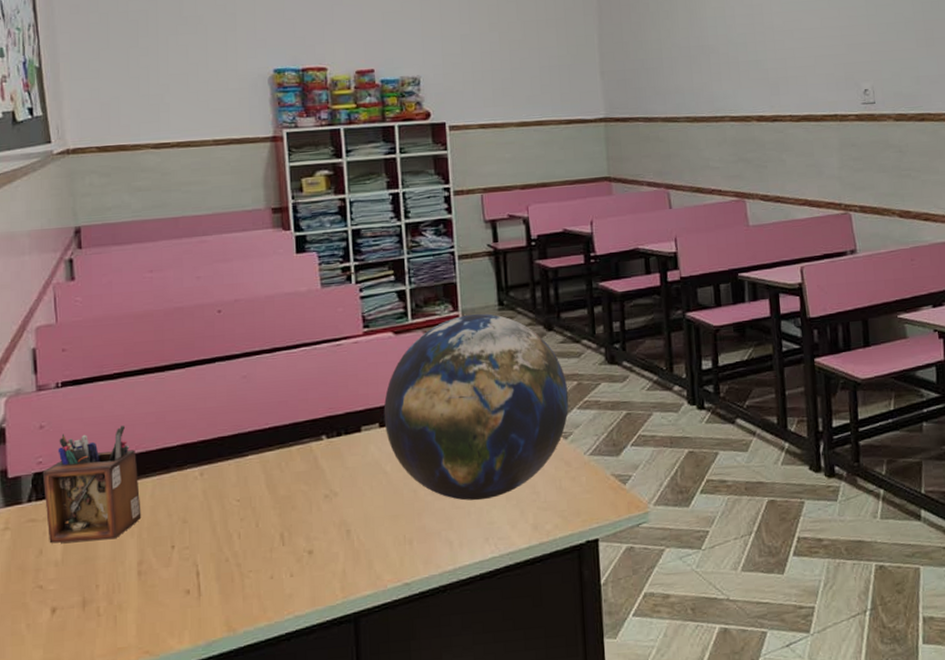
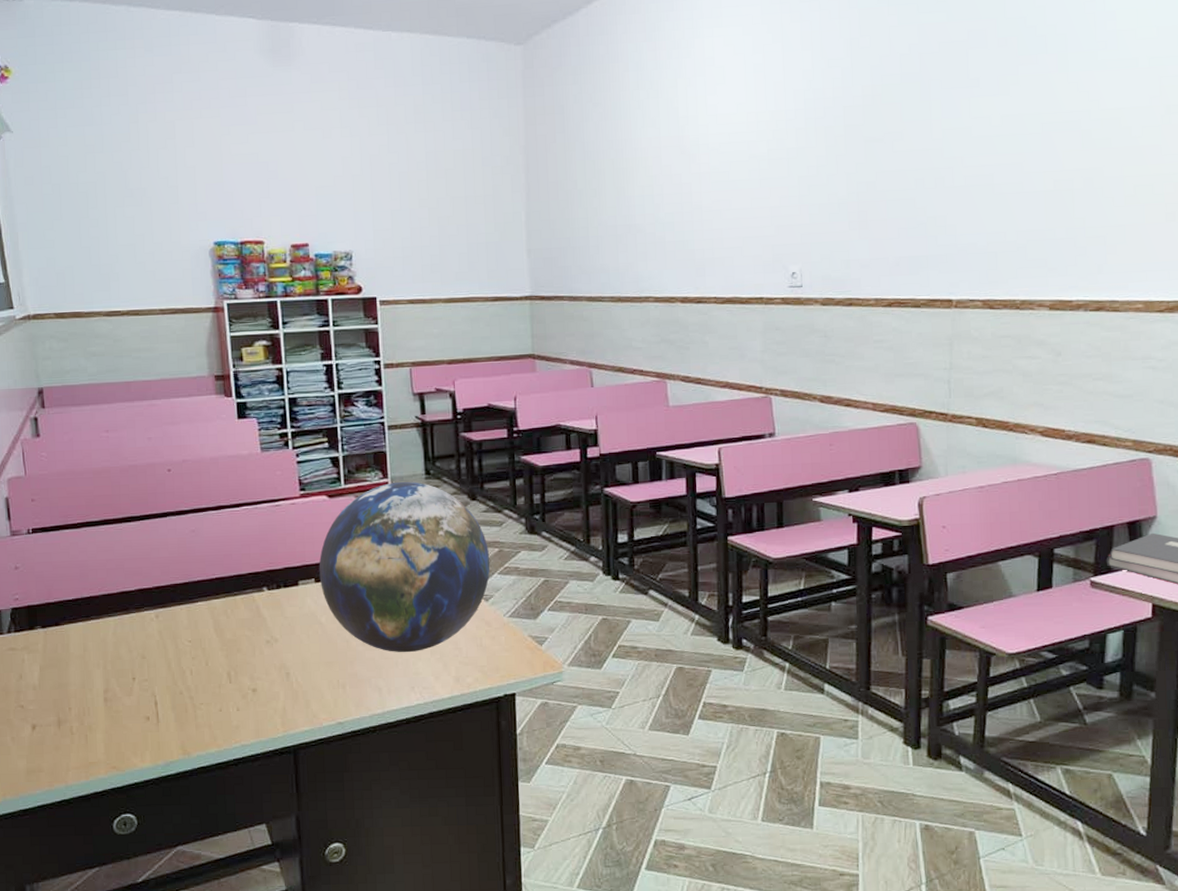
desk organizer: present [42,426,142,544] -> none [19,570,106,670]

